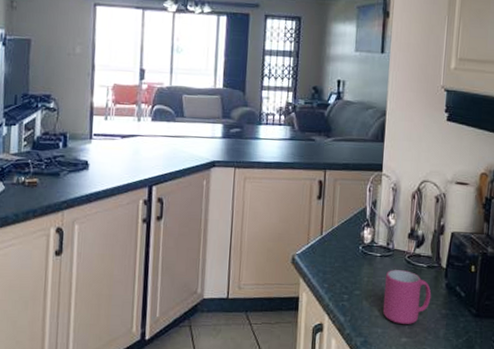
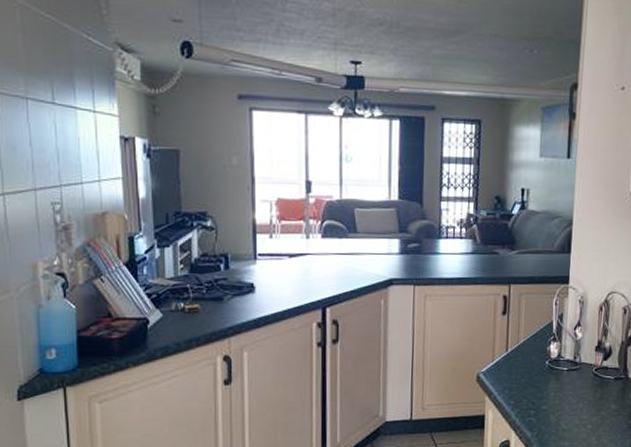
mug: present [382,270,432,324] -> none [569,383,619,436]

